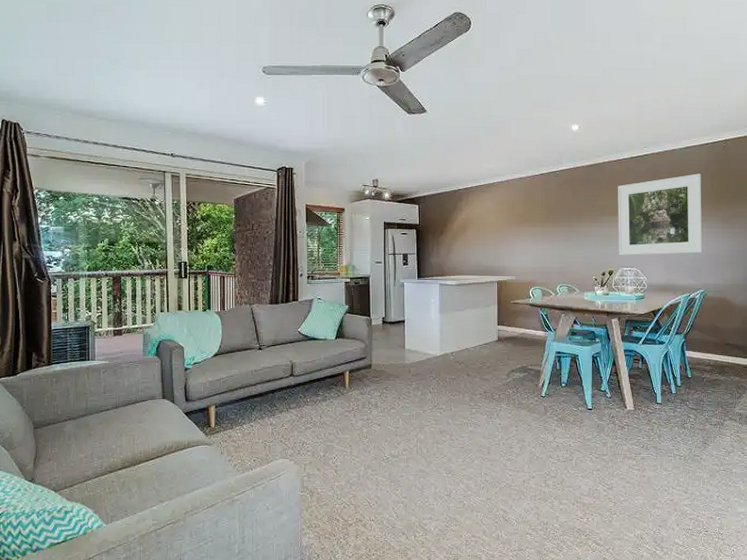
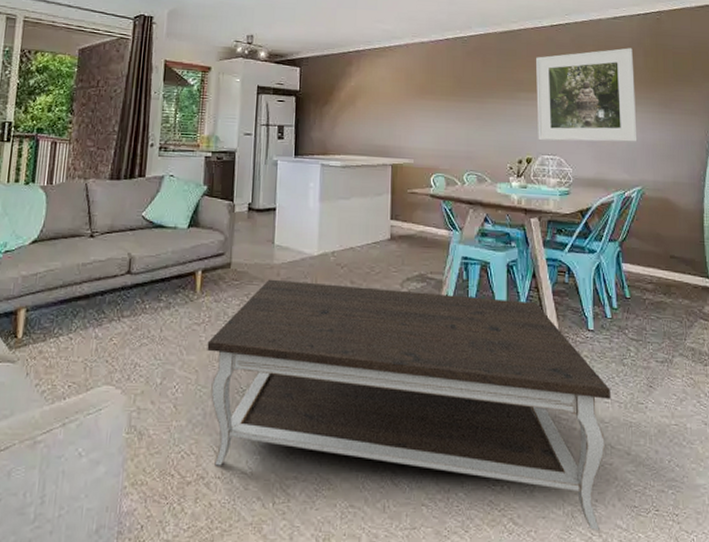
coffee table: none [357,375,673,547] -> present [207,279,611,530]

